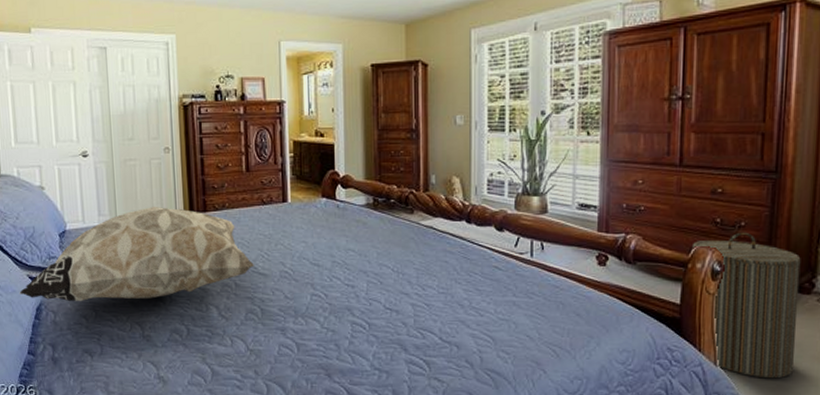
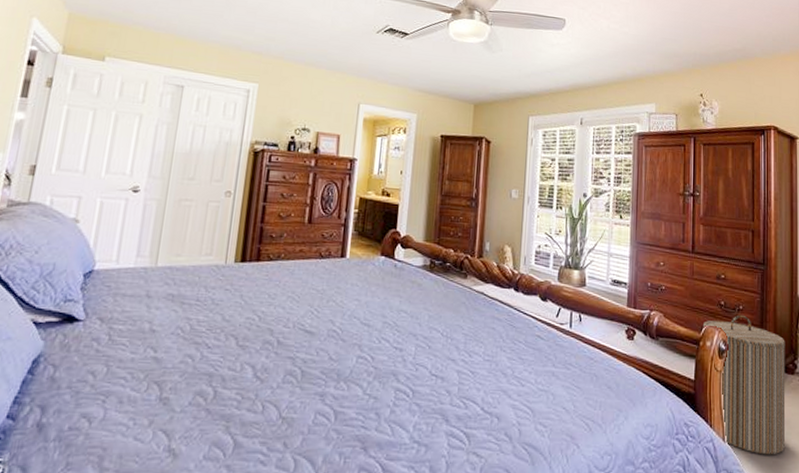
decorative pillow: present [19,206,254,301] -> none [15,250,302,354]

